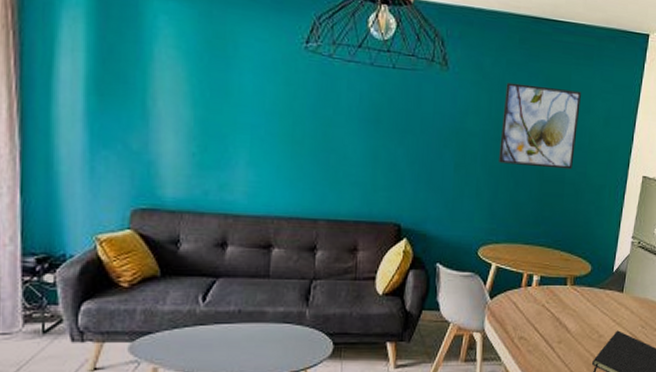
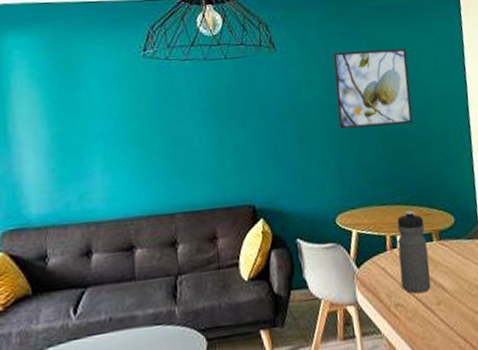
water bottle: none [528,253,562,331] -> present [397,210,431,294]

